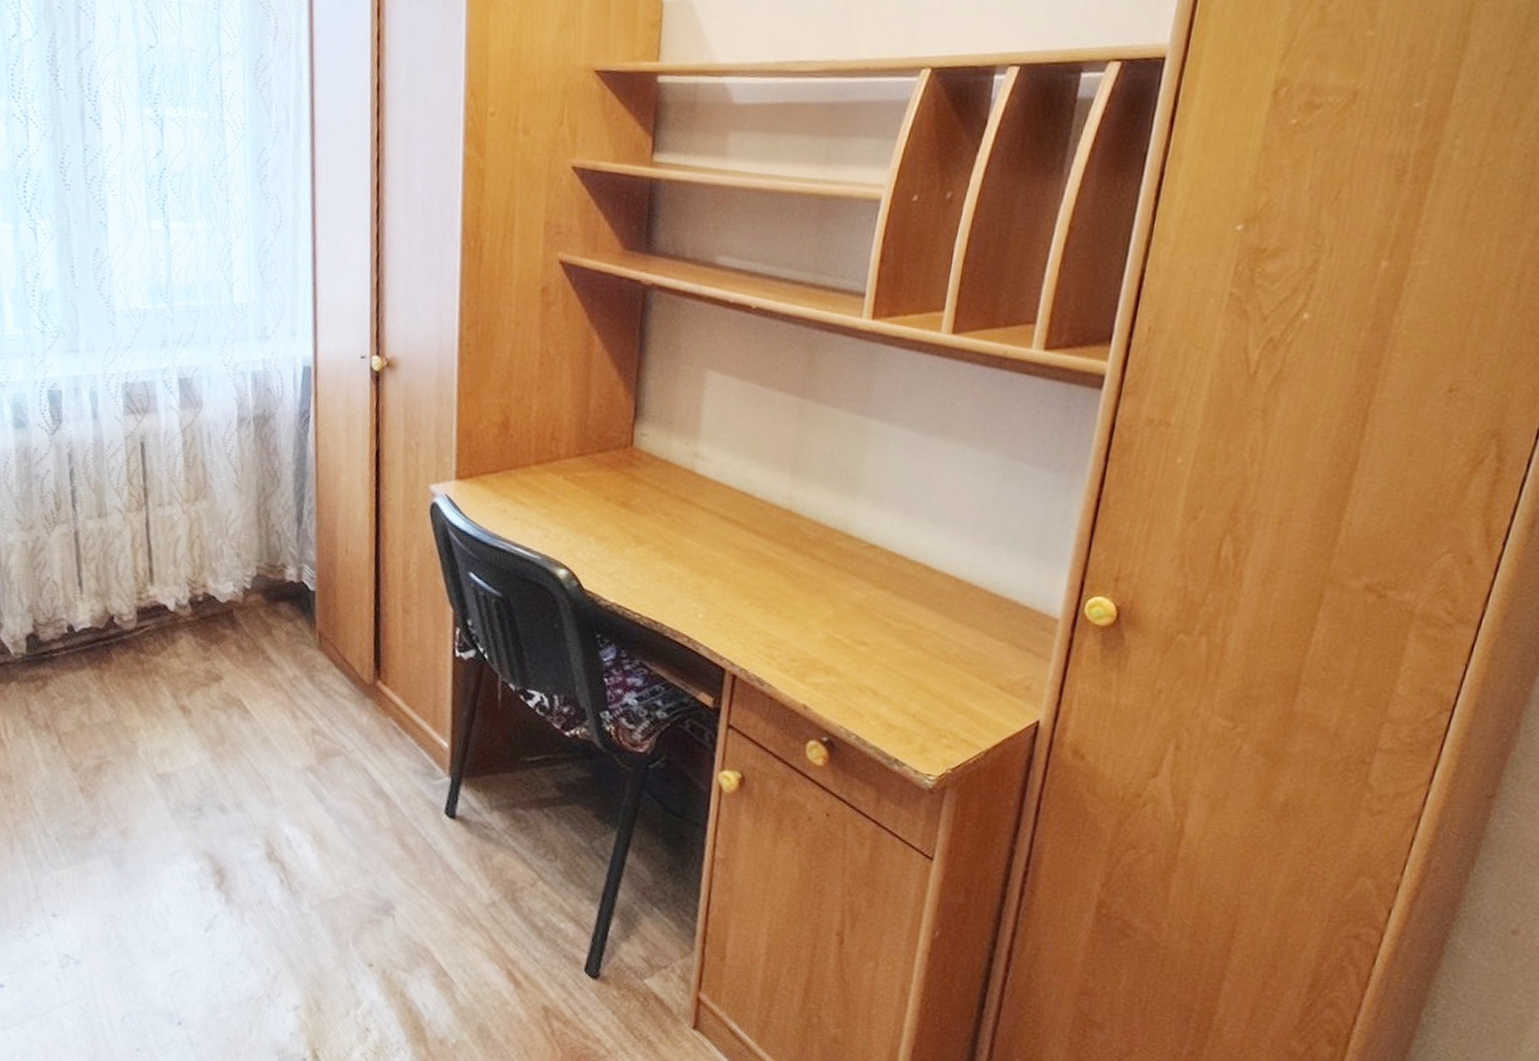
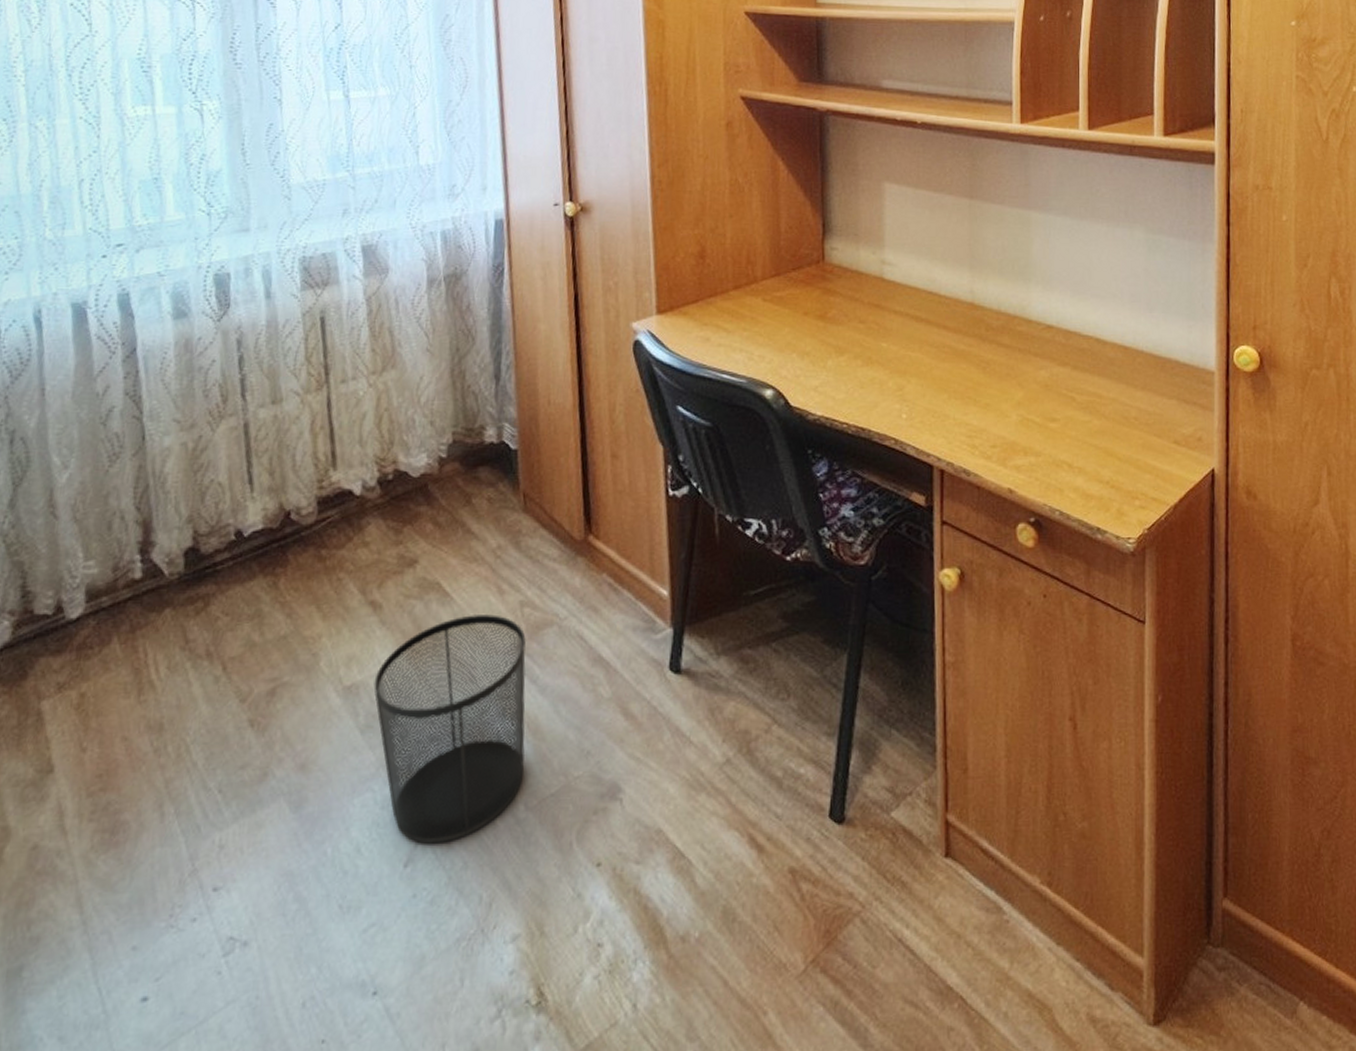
waste bin: none [182,733,316,920] -> present [373,614,526,844]

